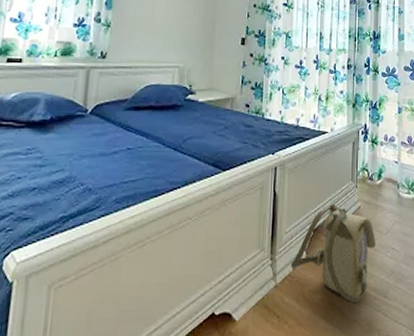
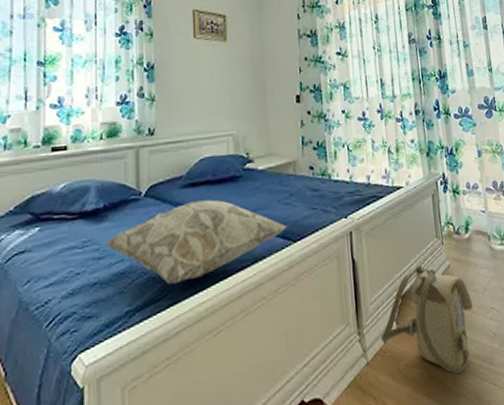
decorative pillow: none [48,123,219,197] -> present [105,199,287,285]

